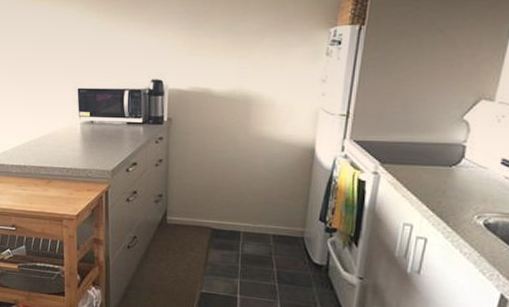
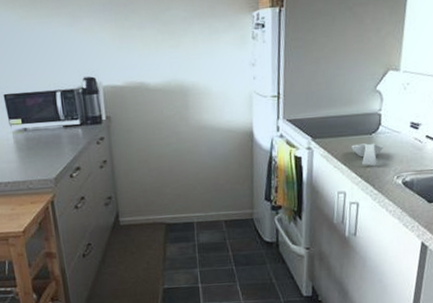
spoon rest: none [425,175,464,201] -> present [351,143,383,166]

